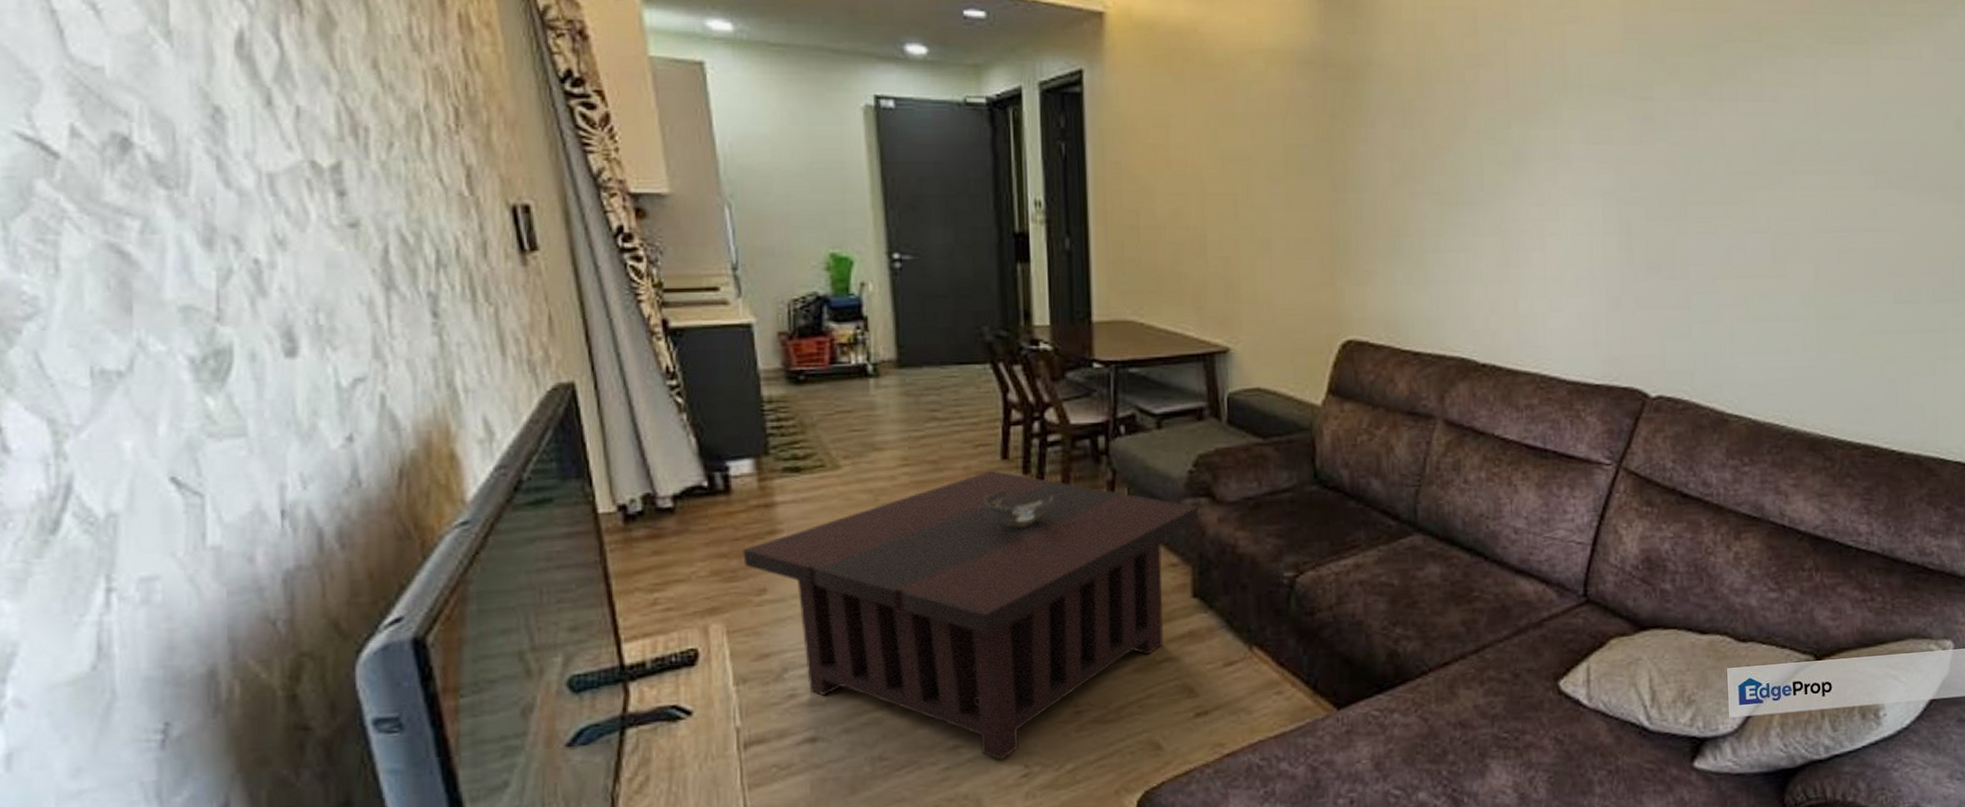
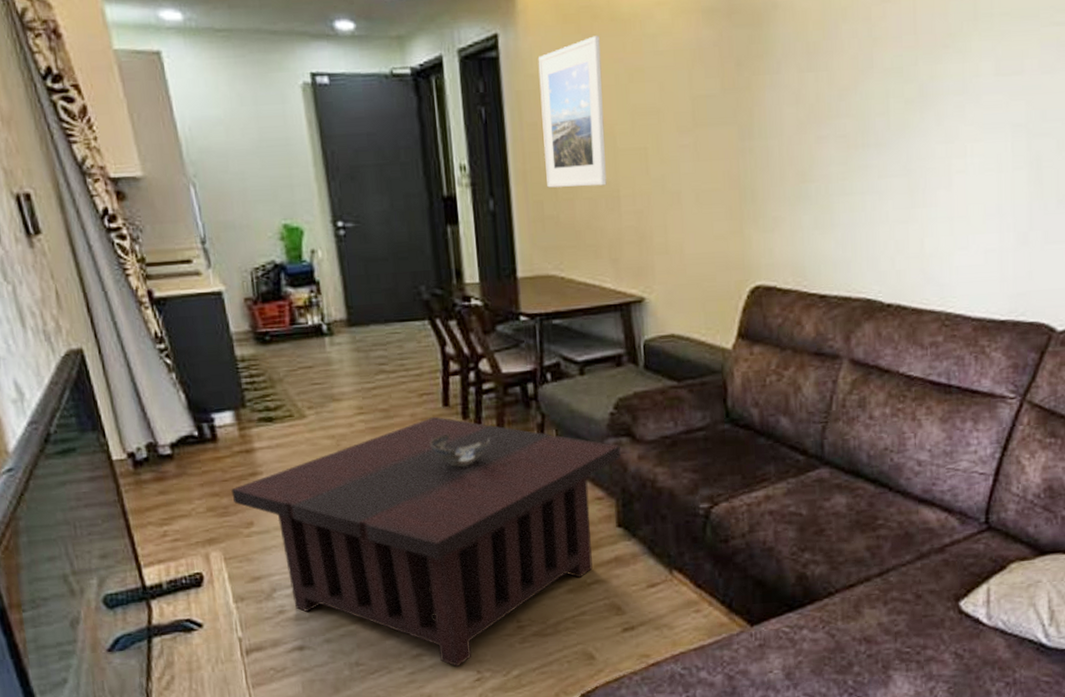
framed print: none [1124,78,1193,230] -> present [537,35,607,188]

